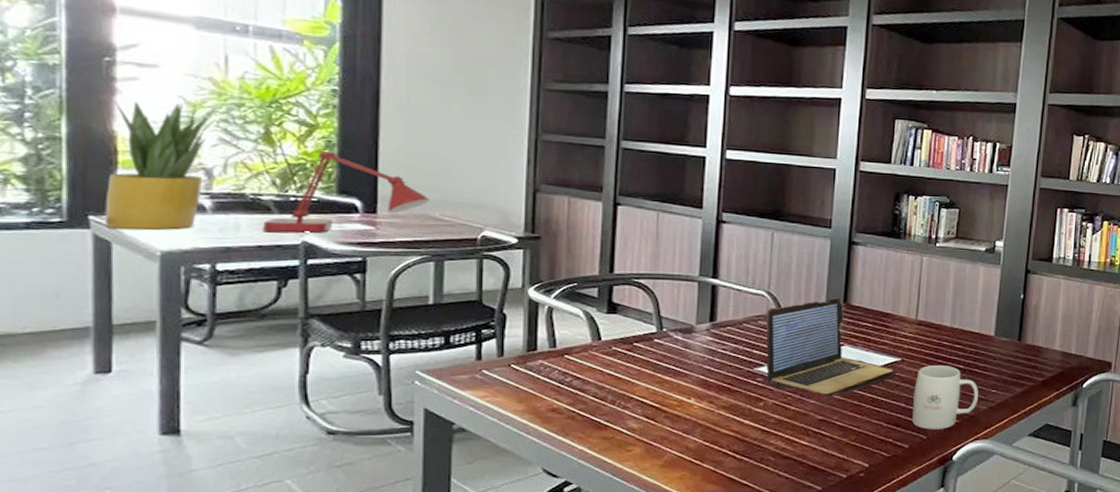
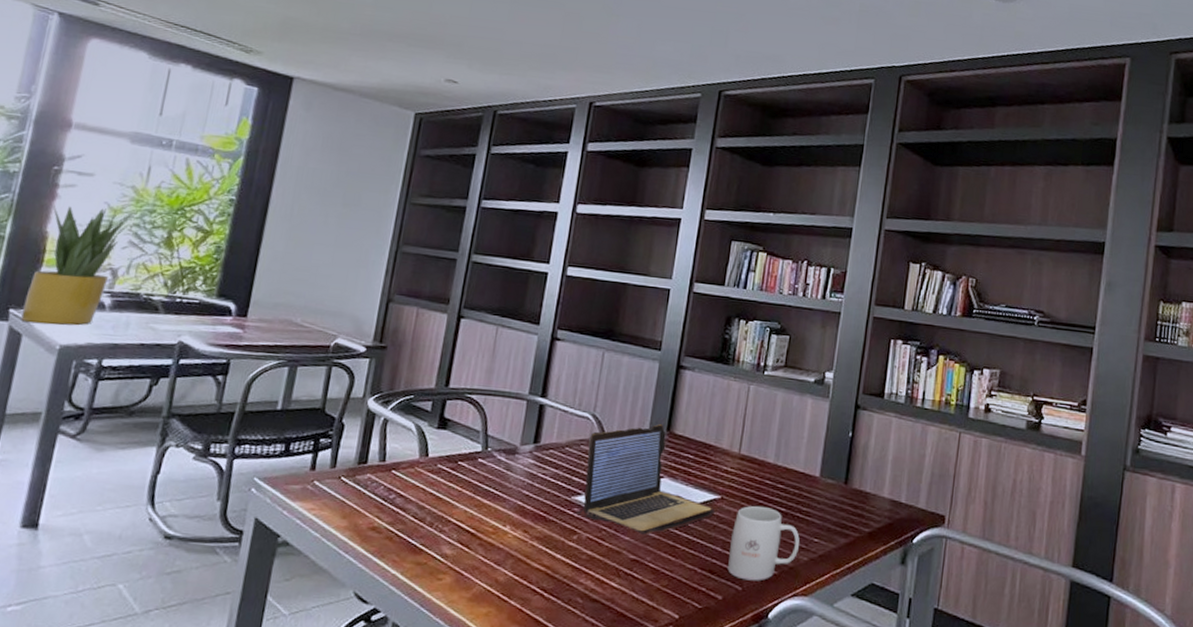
desk lamp: present [263,151,430,233] -> none [148,256,295,334]

